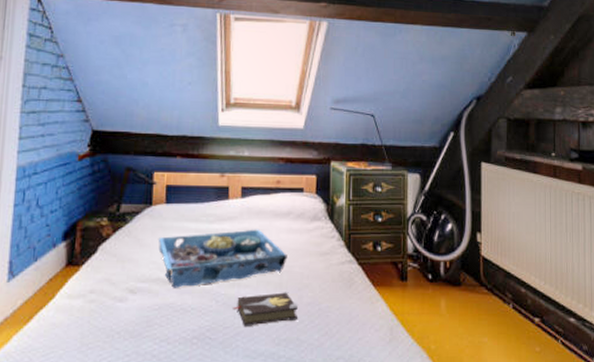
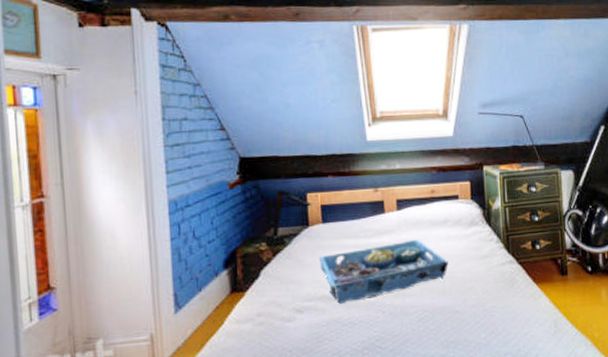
hardback book: present [233,292,298,328] -> none [399,297,464,334]

